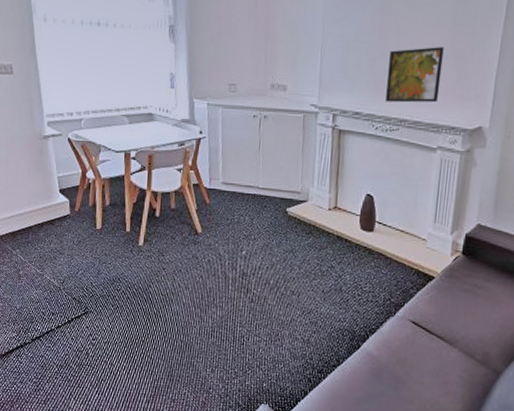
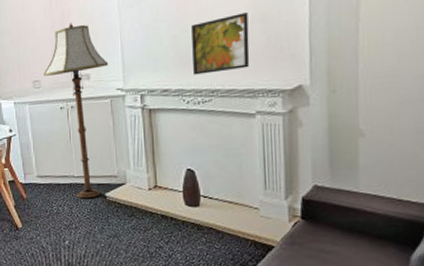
floor lamp: none [241,28,307,212] -> present [44,22,109,199]

